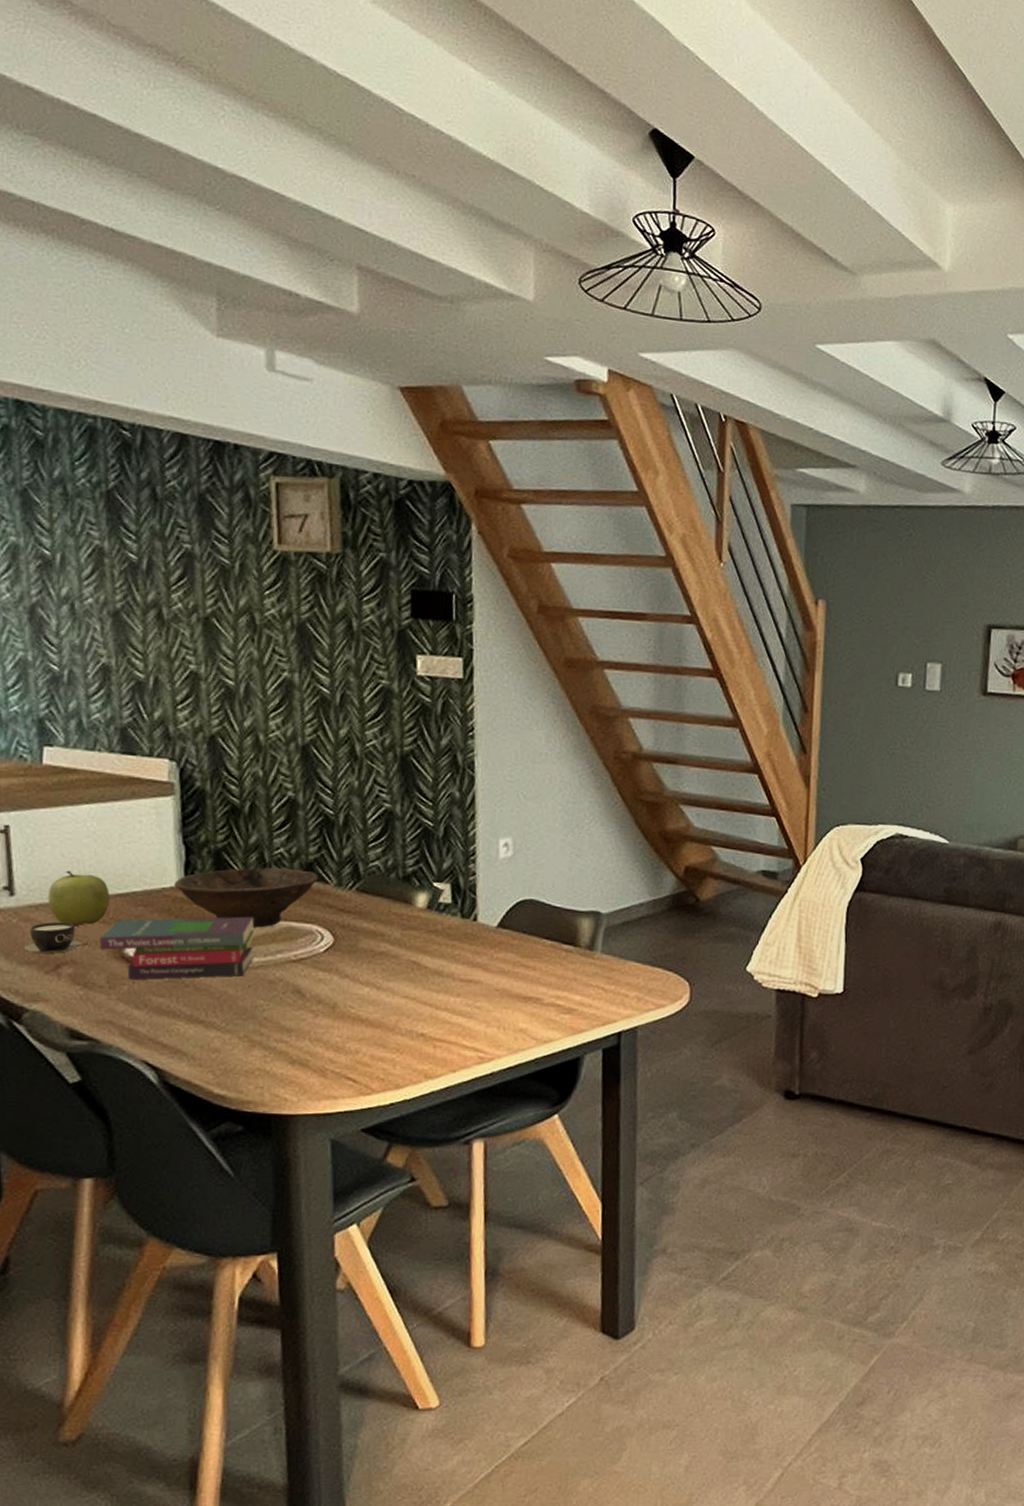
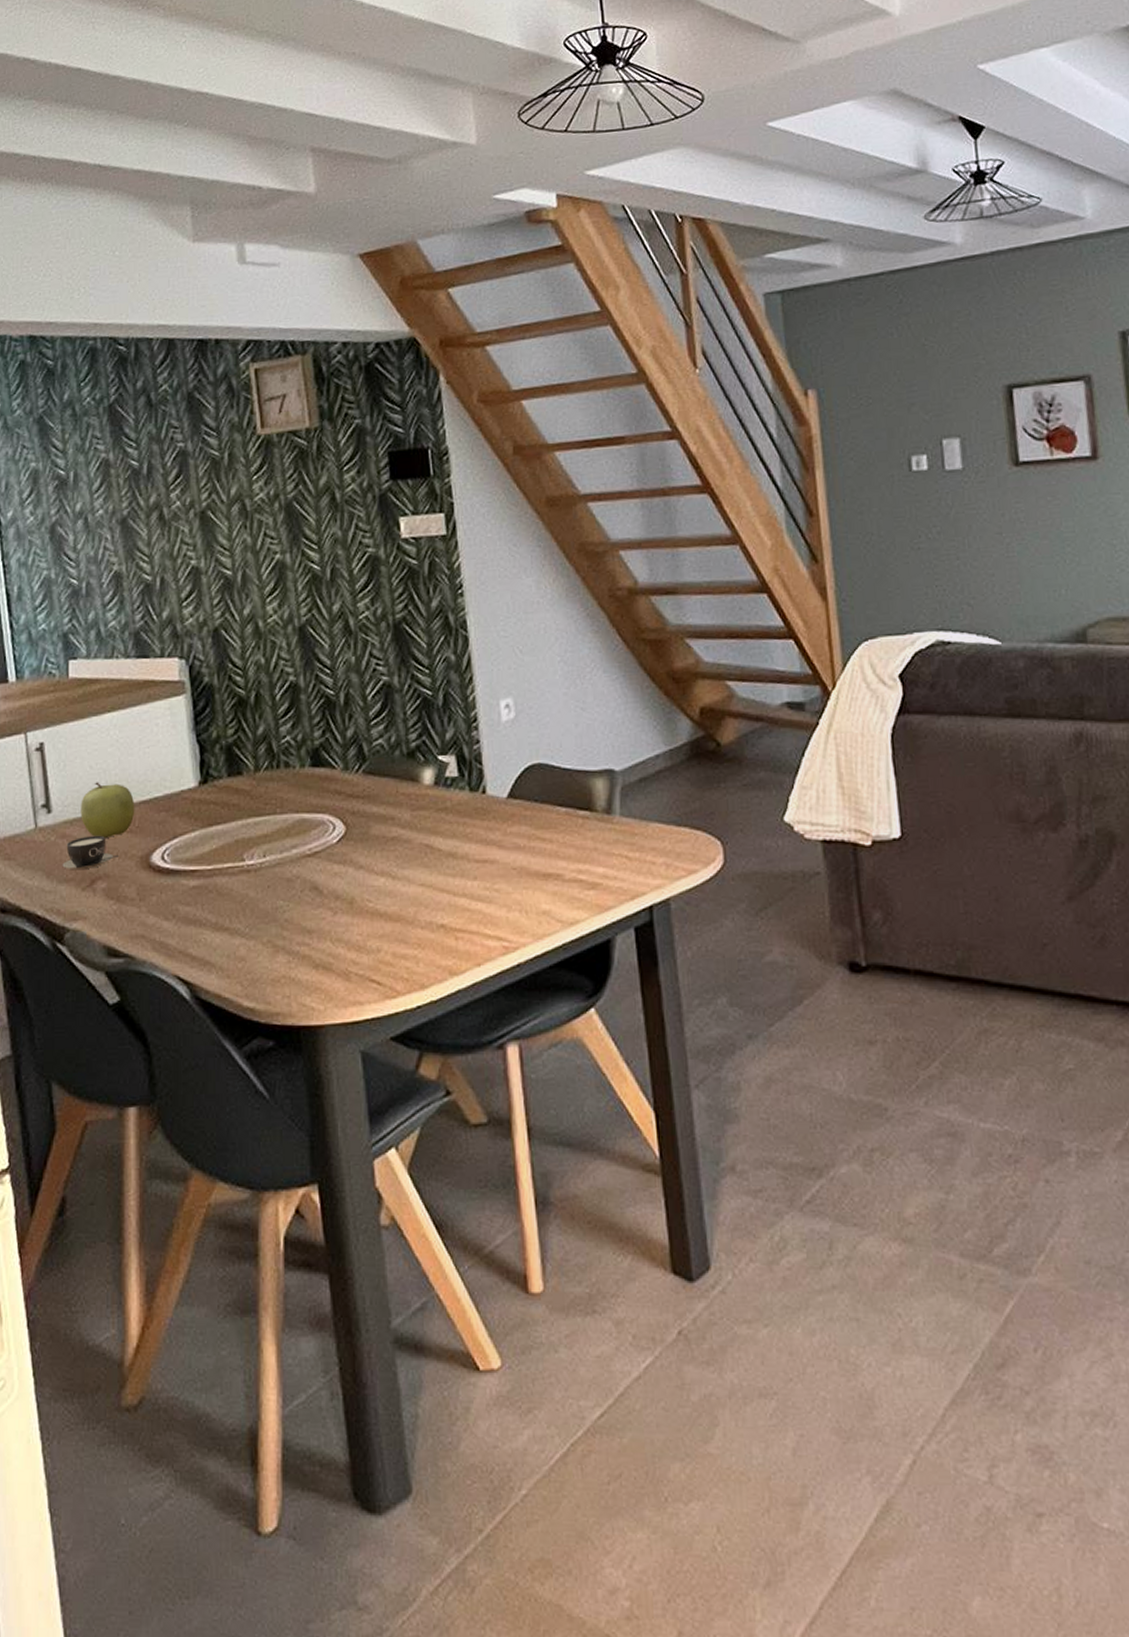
books: present [99,916,255,980] -> none [129,812,271,890]
bowl: present [174,868,319,928] -> none [191,757,326,823]

